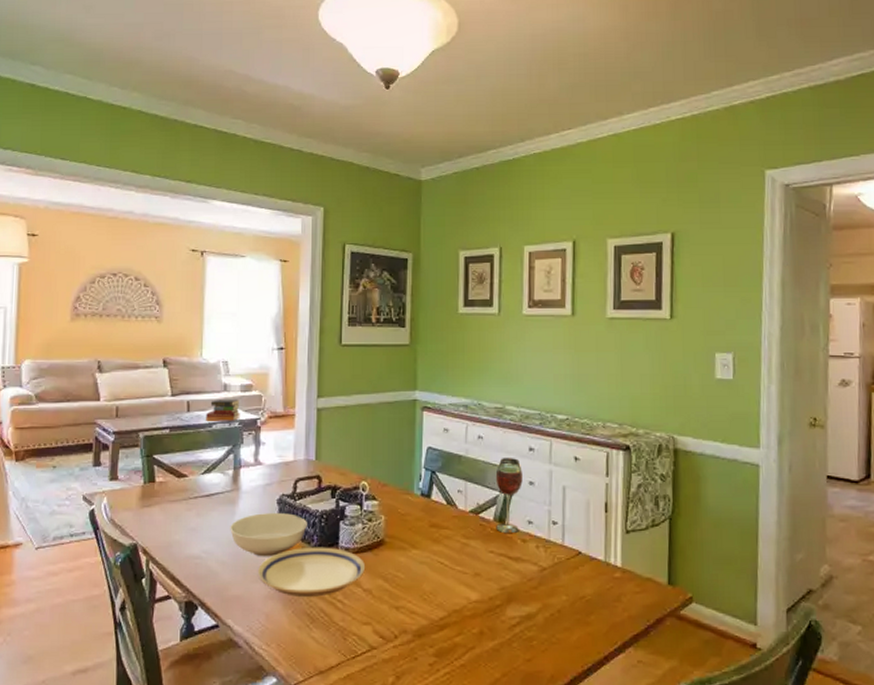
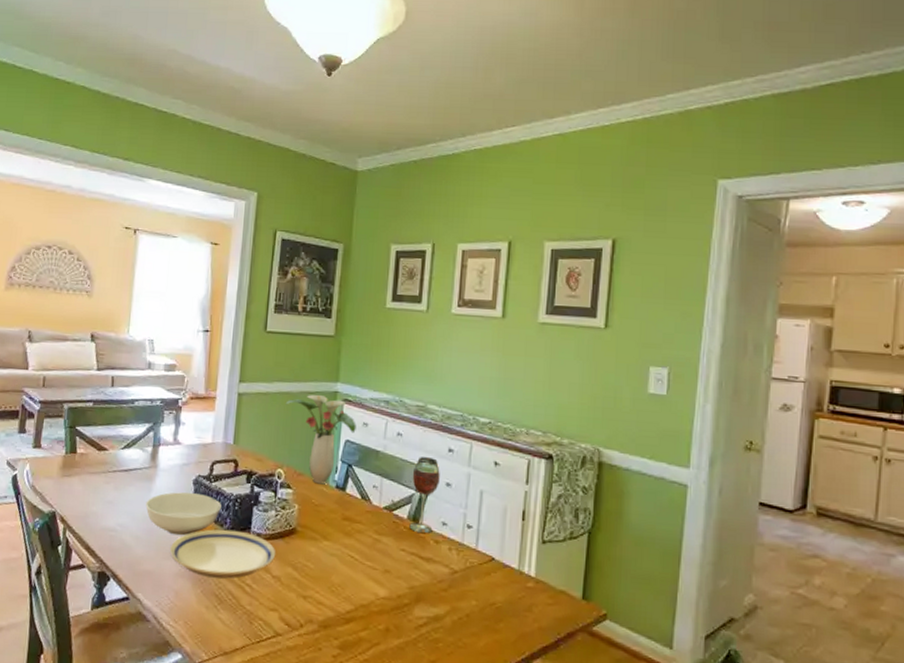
books: present [206,400,240,421] -> none [129,377,162,399]
flower arrangement: none [365,404,437,493] -> present [285,394,356,484]

